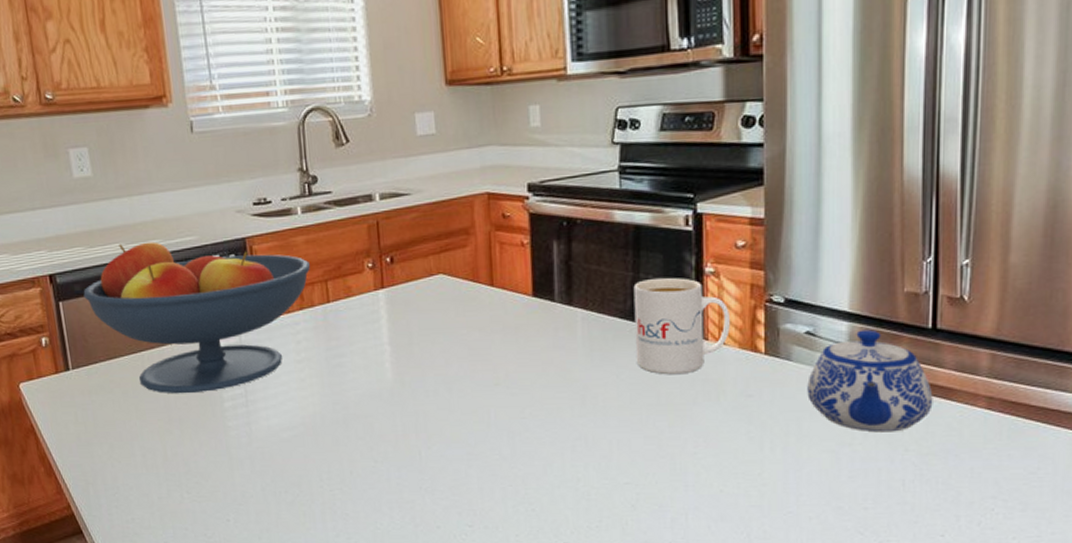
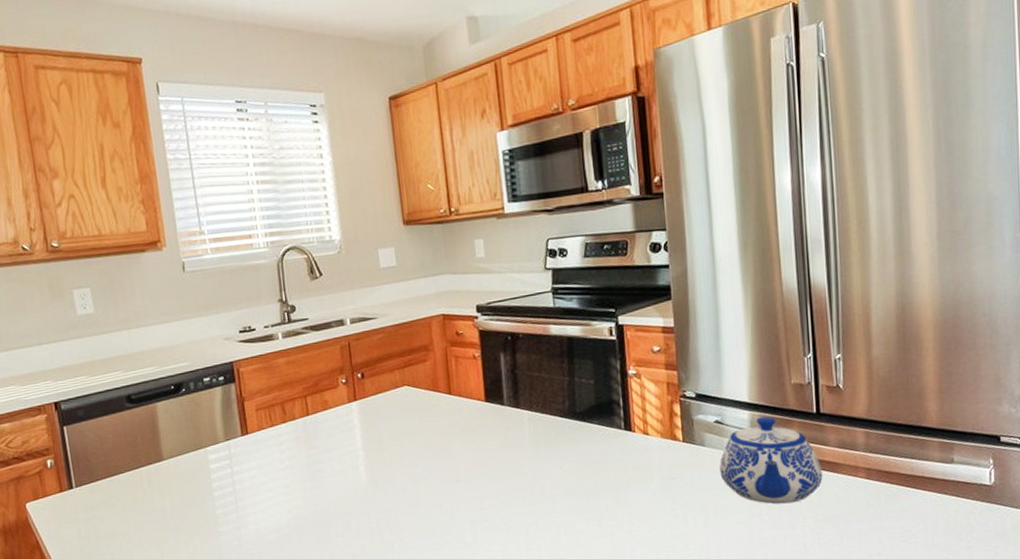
fruit bowl: present [83,242,310,394] -> none [86,368,291,505]
mug: present [633,277,731,375] -> none [570,380,653,464]

